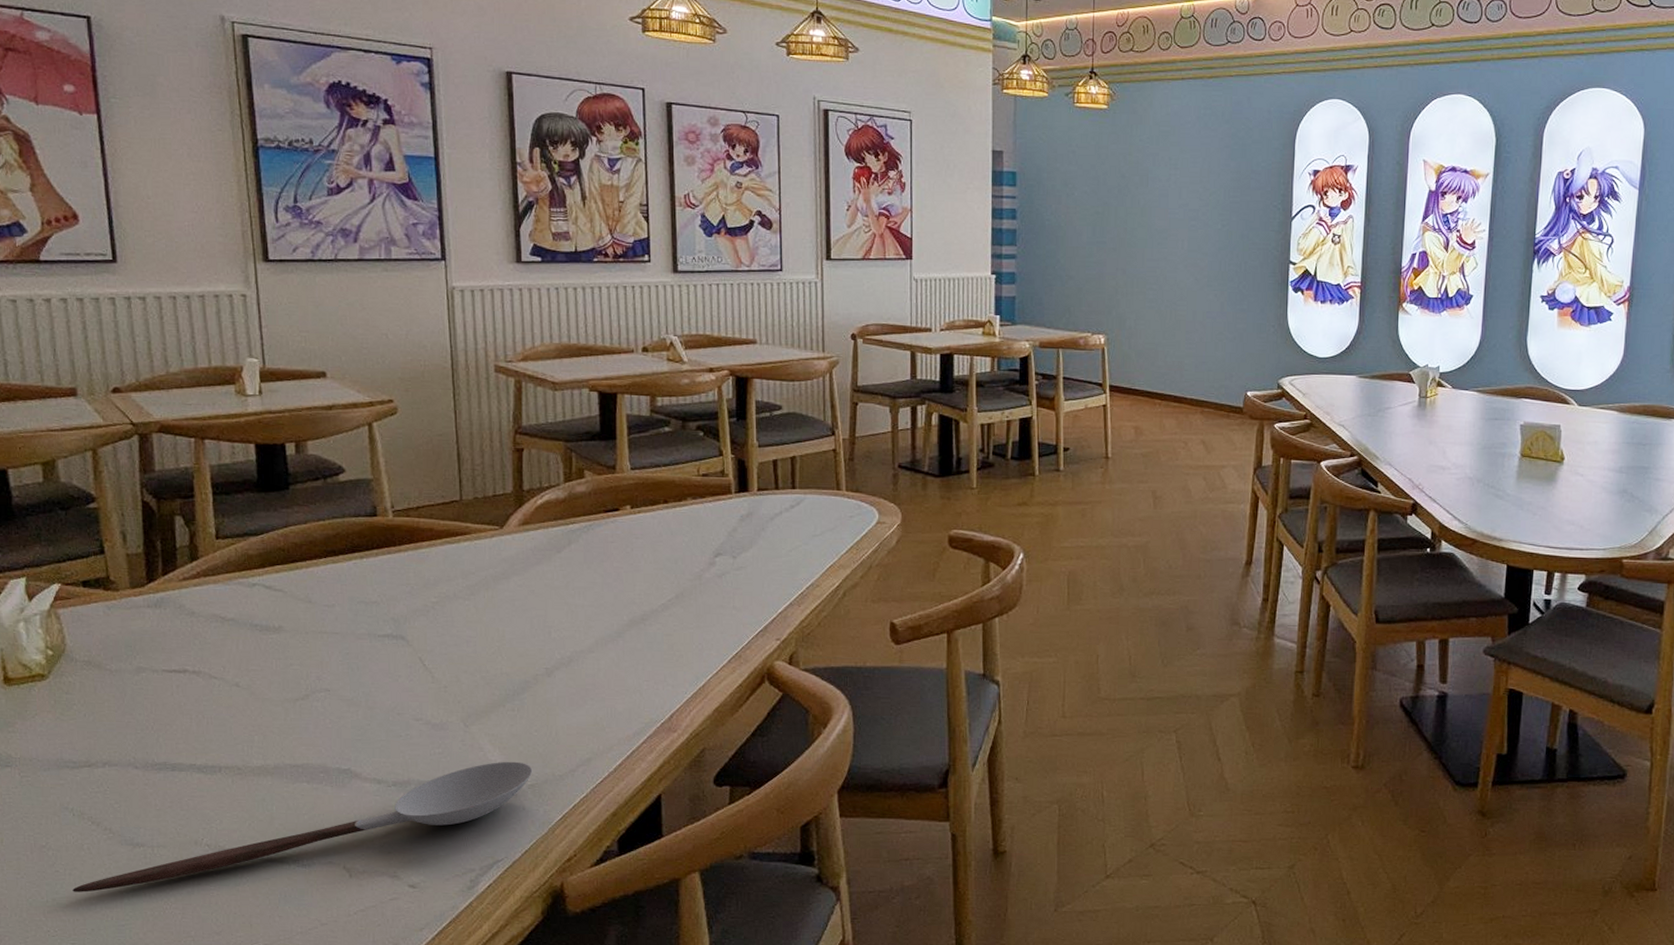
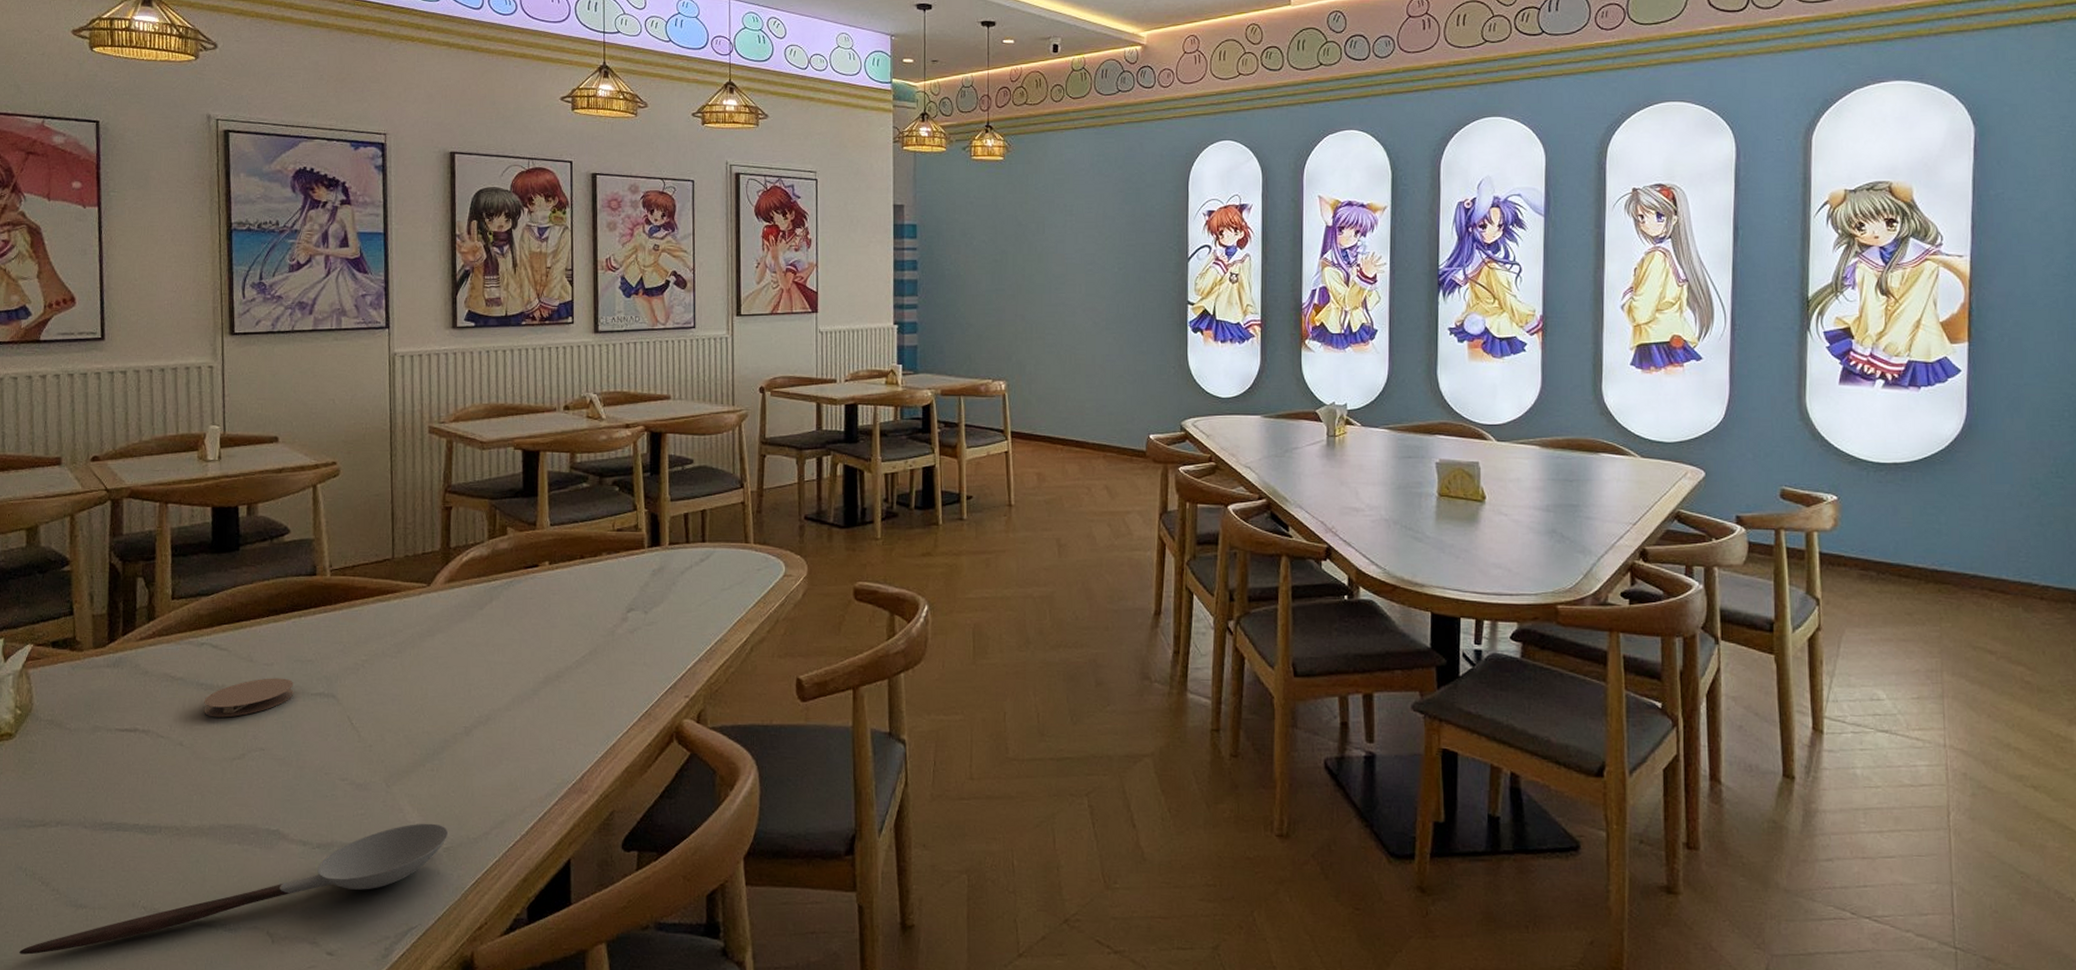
coaster: none [260,619,359,659] -> present [204,678,294,718]

